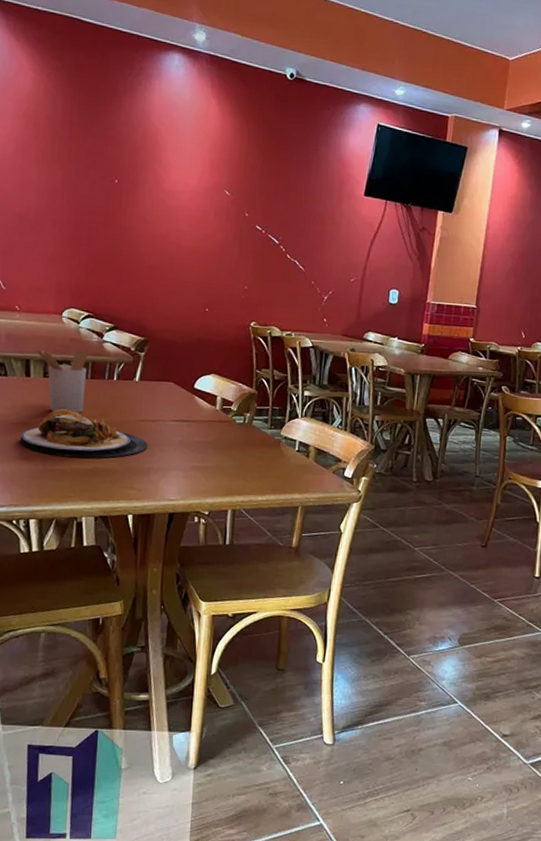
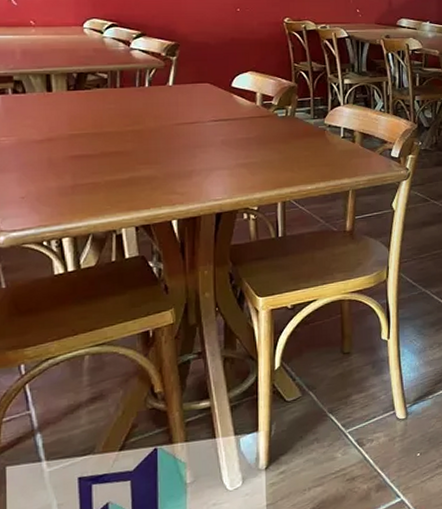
plate: present [21,409,148,458] -> none [46,121,188,169]
utensil holder: present [35,348,89,414] -> none [55,58,116,125]

